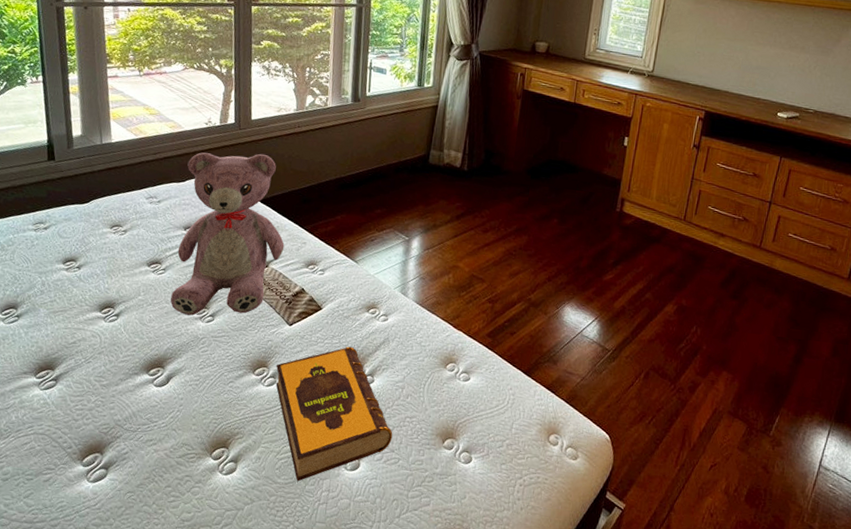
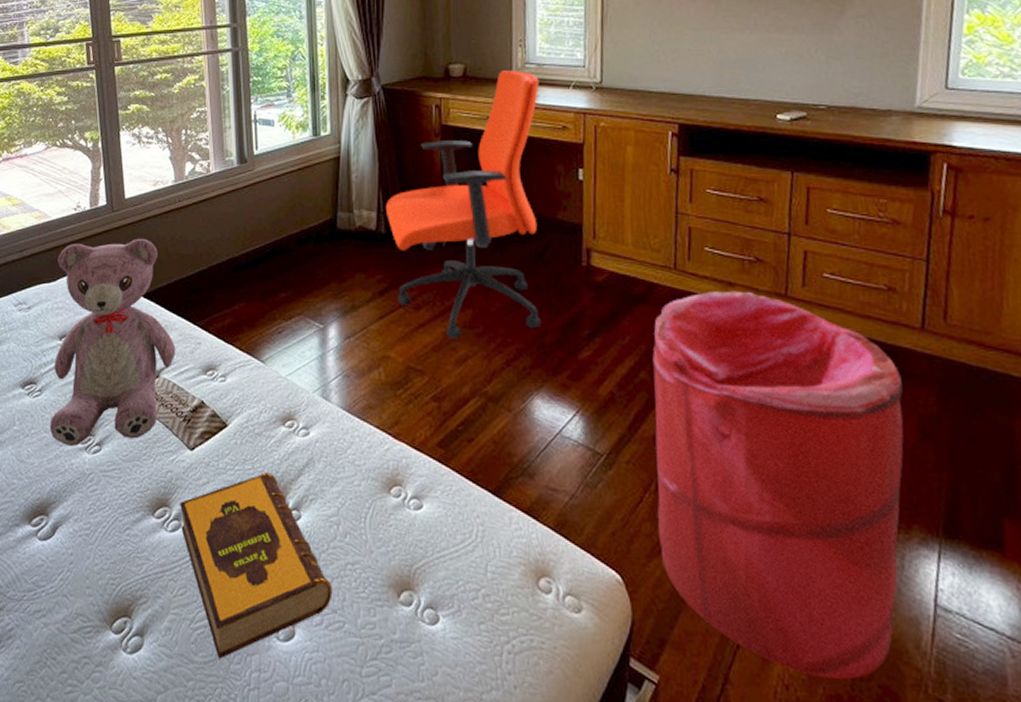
office chair: none [469,52,605,258] -> present [385,70,541,340]
laundry hamper: none [640,239,828,511] -> present [652,291,904,680]

